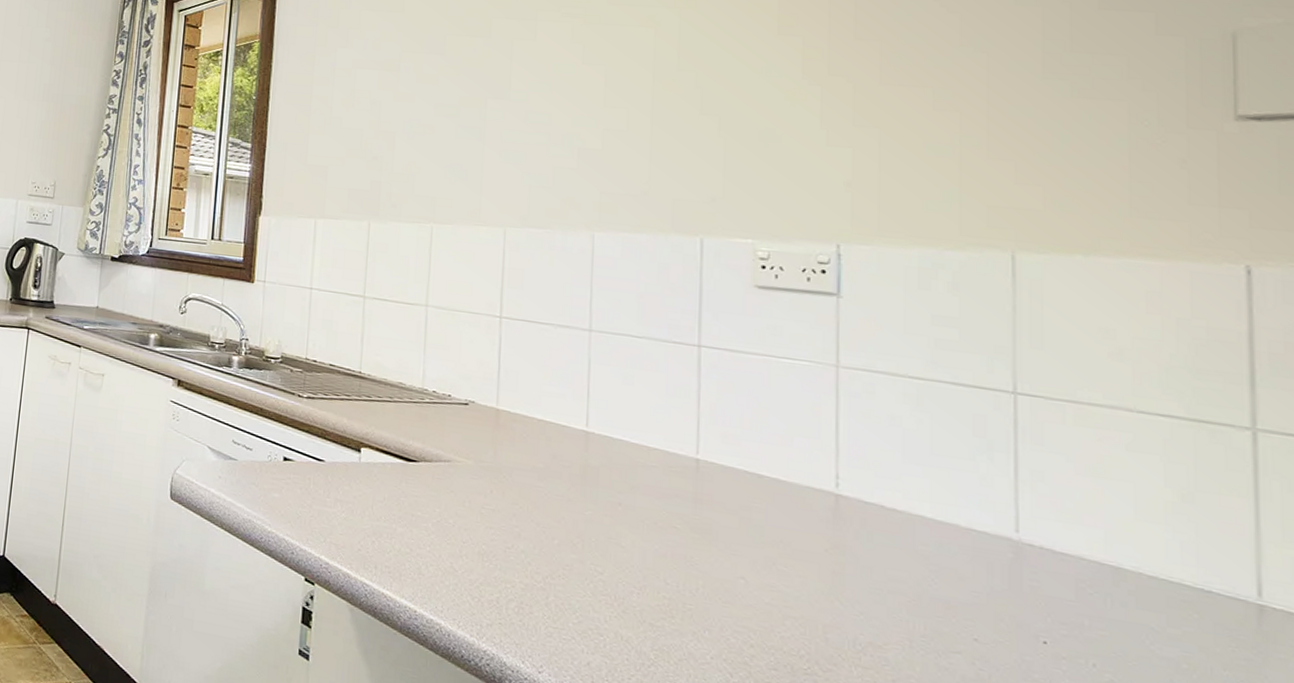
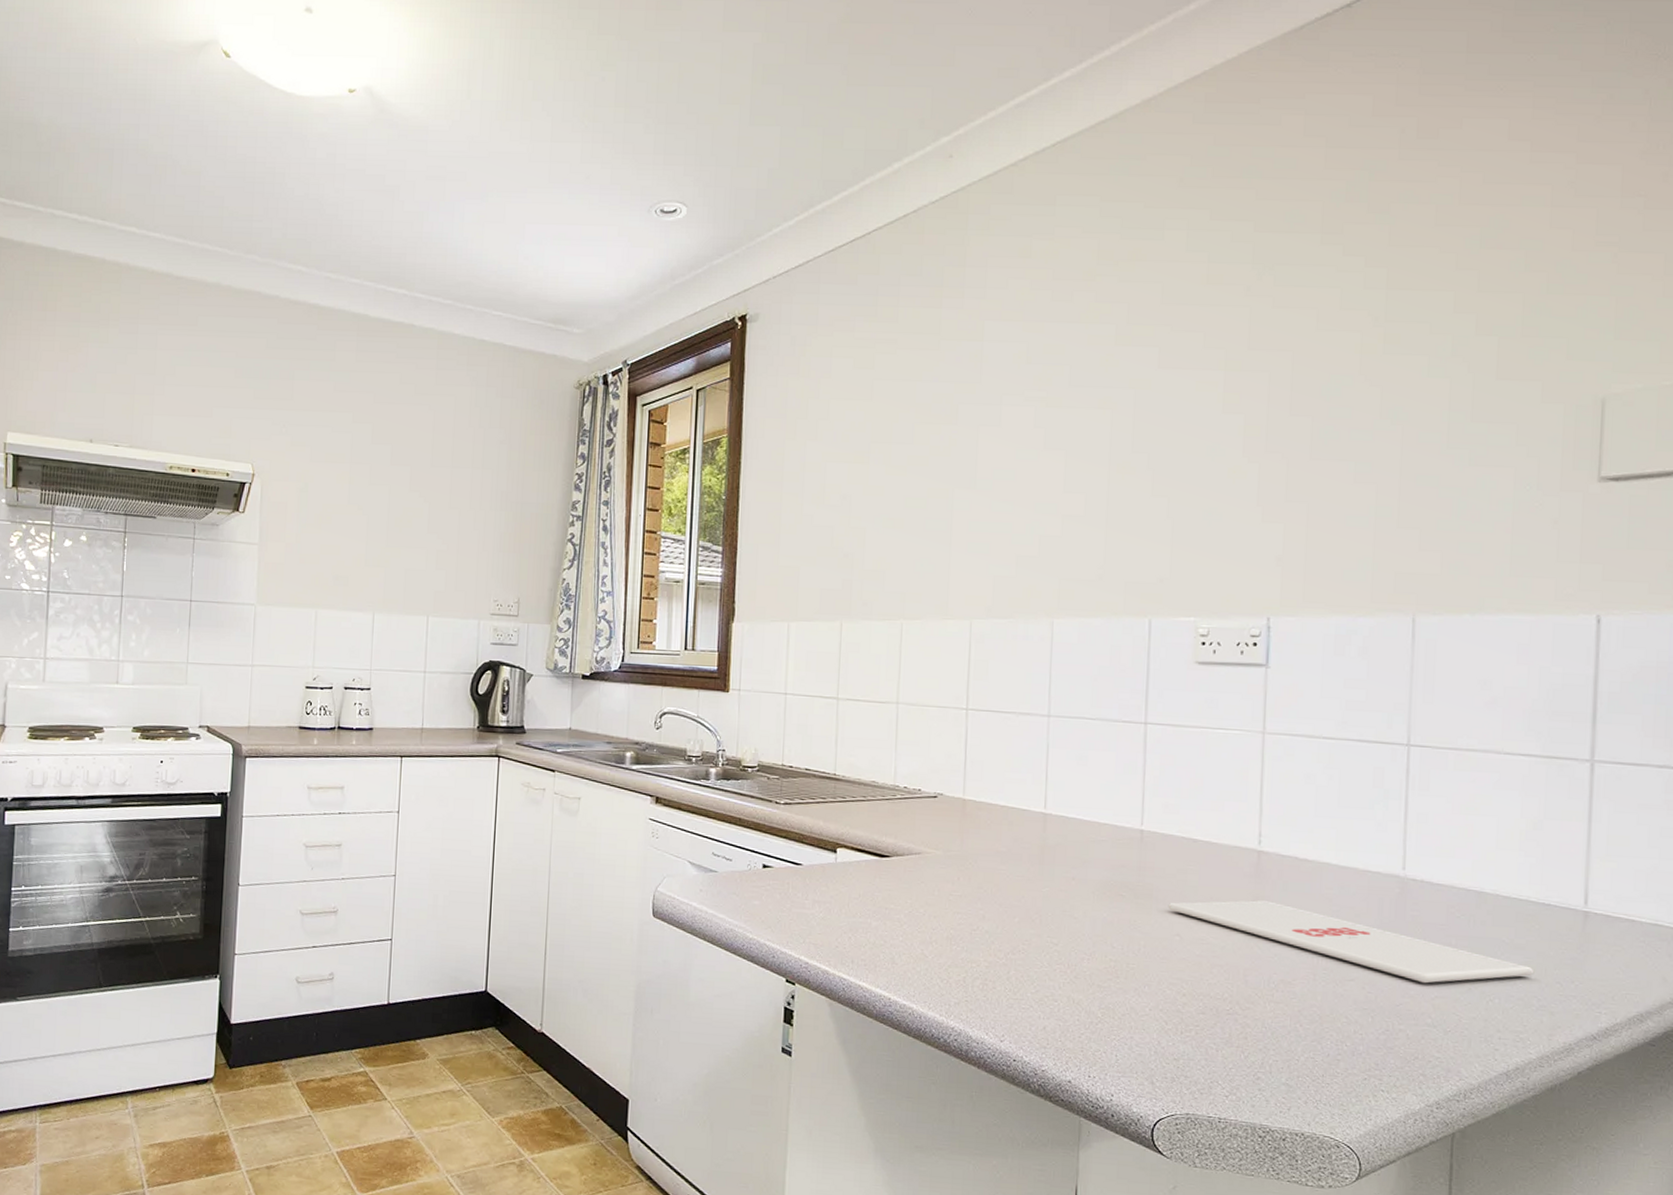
magazine: none [730,541,1197,674] -> present [1168,900,1534,984]

